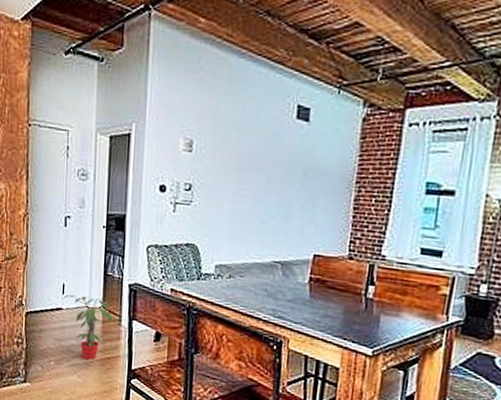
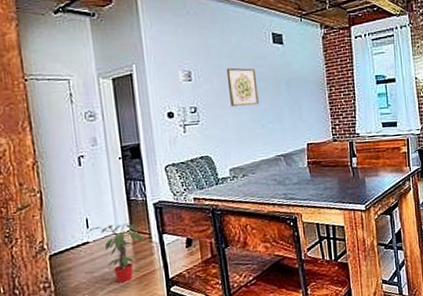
wall art: none [231,142,269,194] -> present [226,67,259,107]

